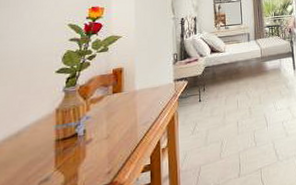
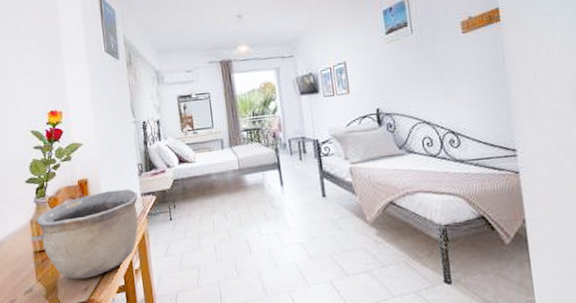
bowl: none [63,76,171,164] -> present [36,189,139,280]

